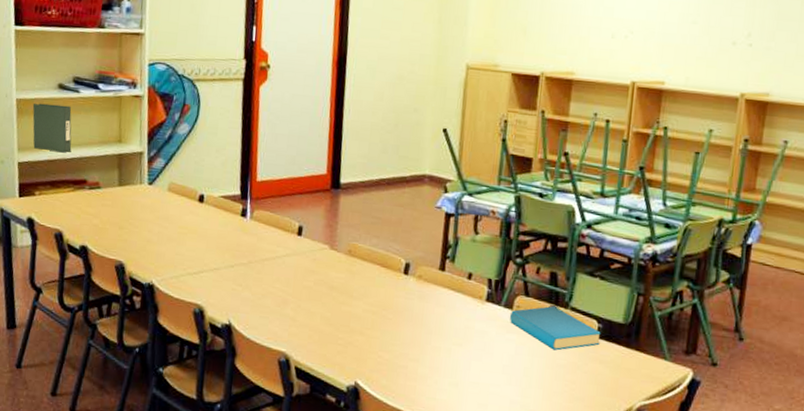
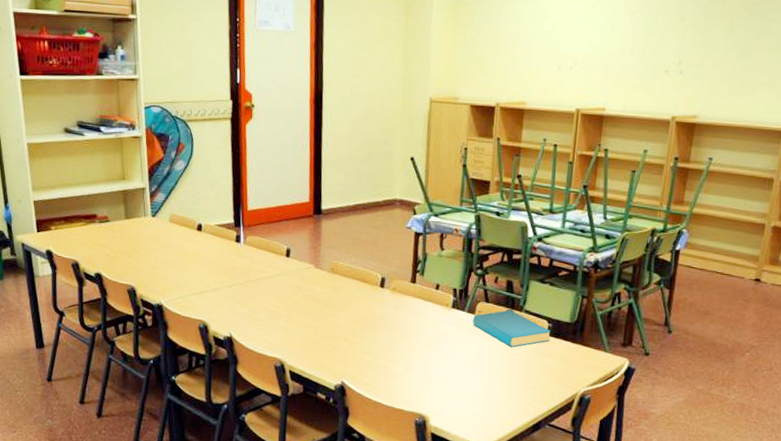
binder: present [32,103,72,153] -> none [42,146,81,191]

